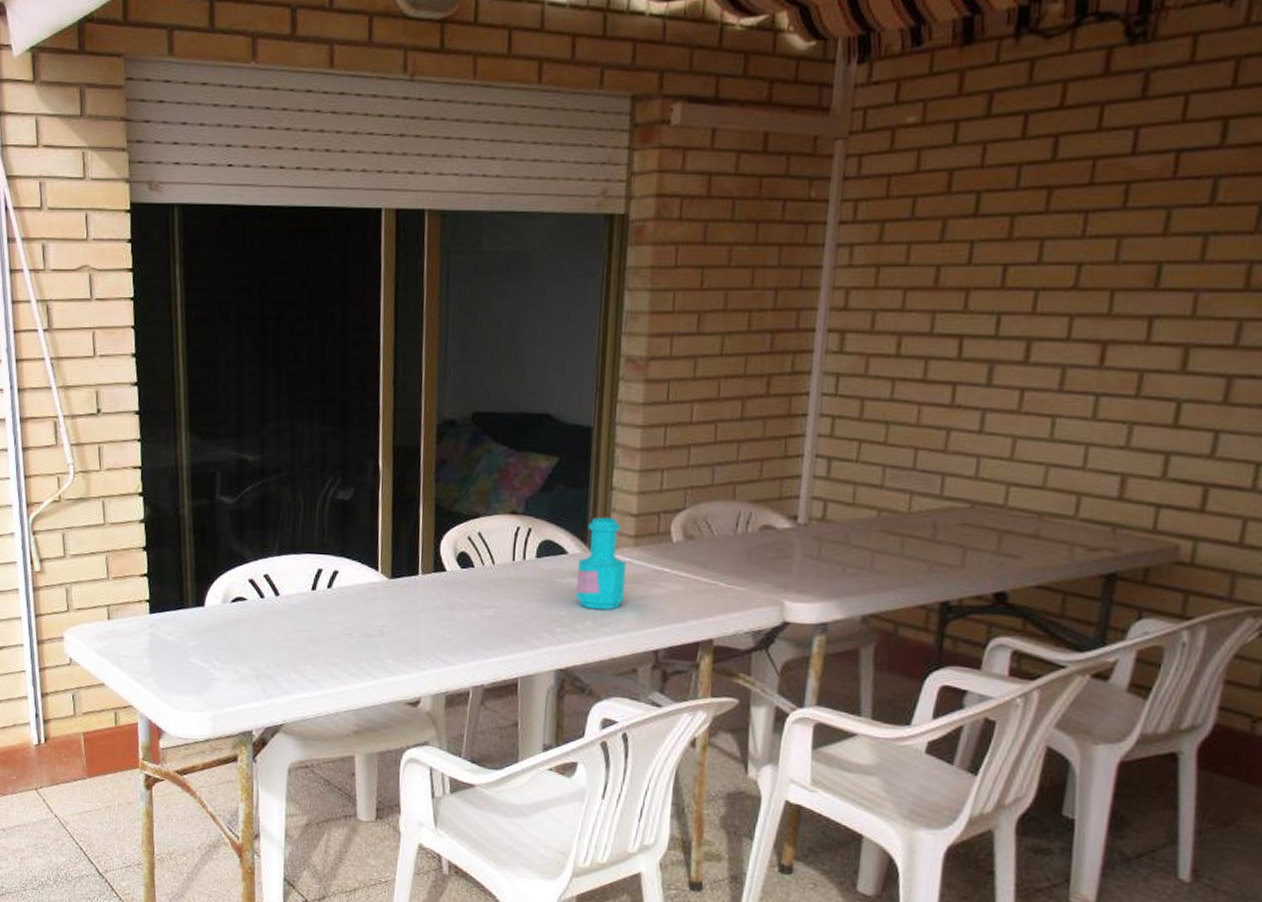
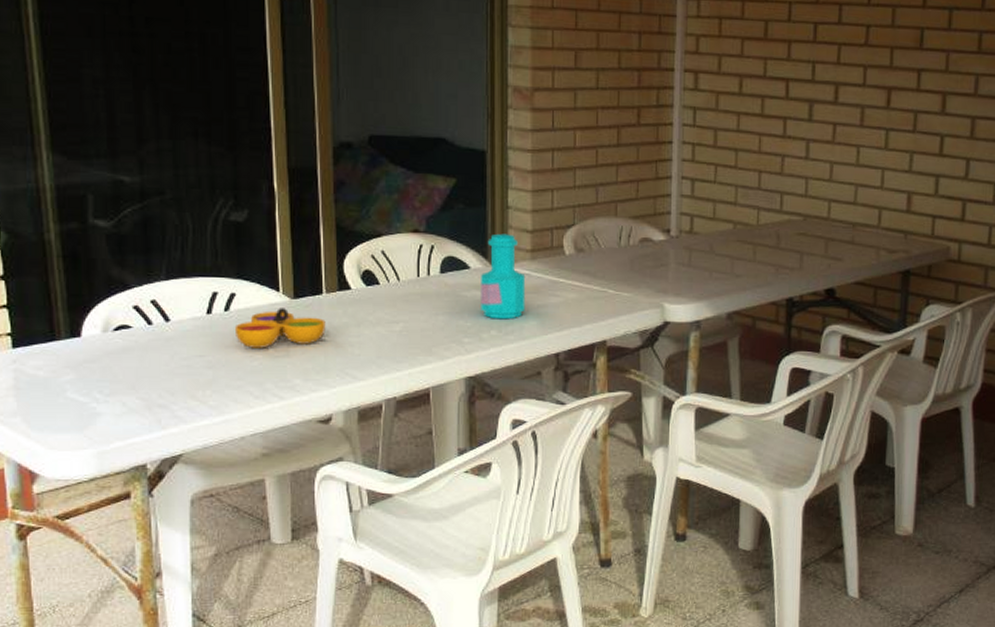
decorative bowl: none [335,587,420,627] -> present [234,308,326,348]

